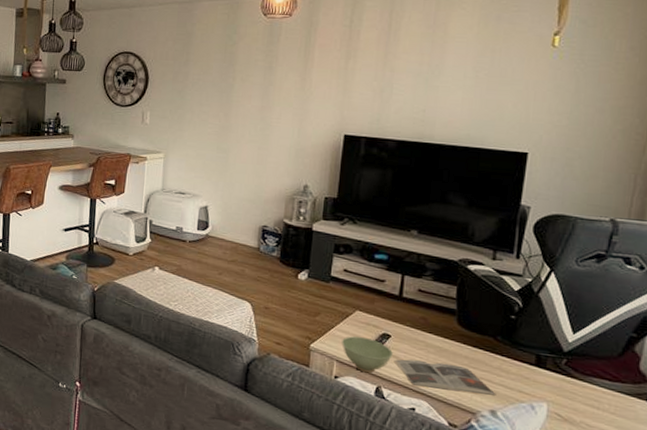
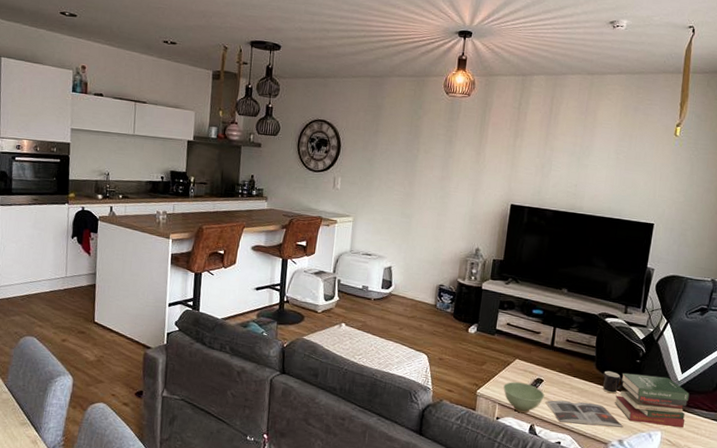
mug: none [466,327,494,355] -> present [602,370,623,394]
books: none [482,330,585,401] -> present [614,372,690,428]

